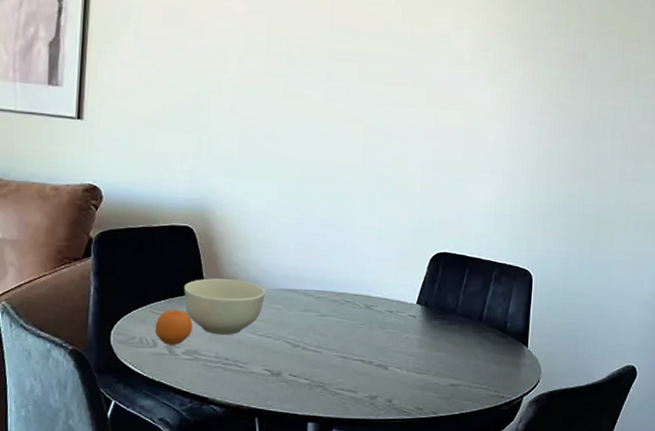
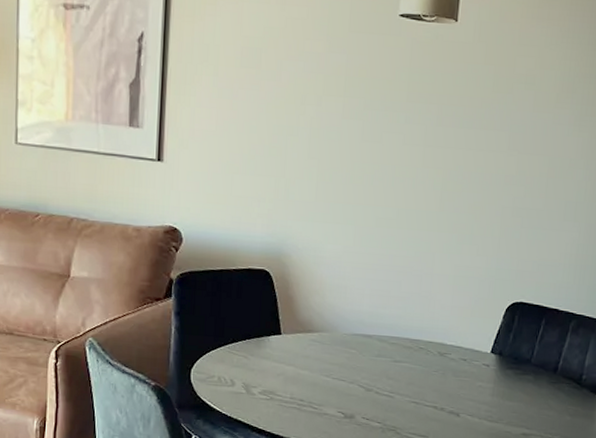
fruit: present [155,309,193,345] -> none [233,350,269,385]
bowl: present [184,278,266,336] -> none [261,321,341,378]

